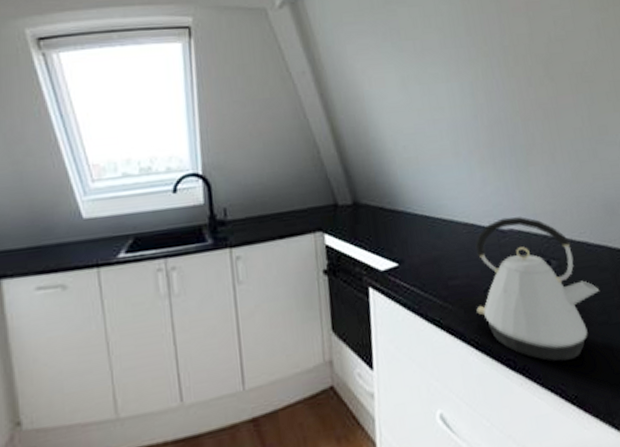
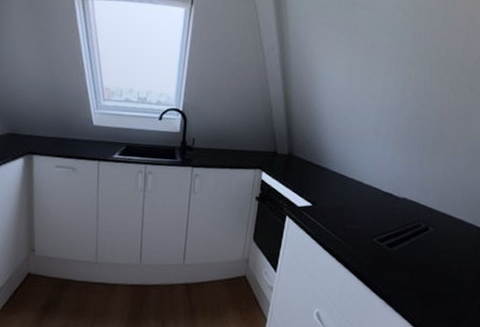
kettle: present [475,217,600,362] -> none [362,188,461,299]

